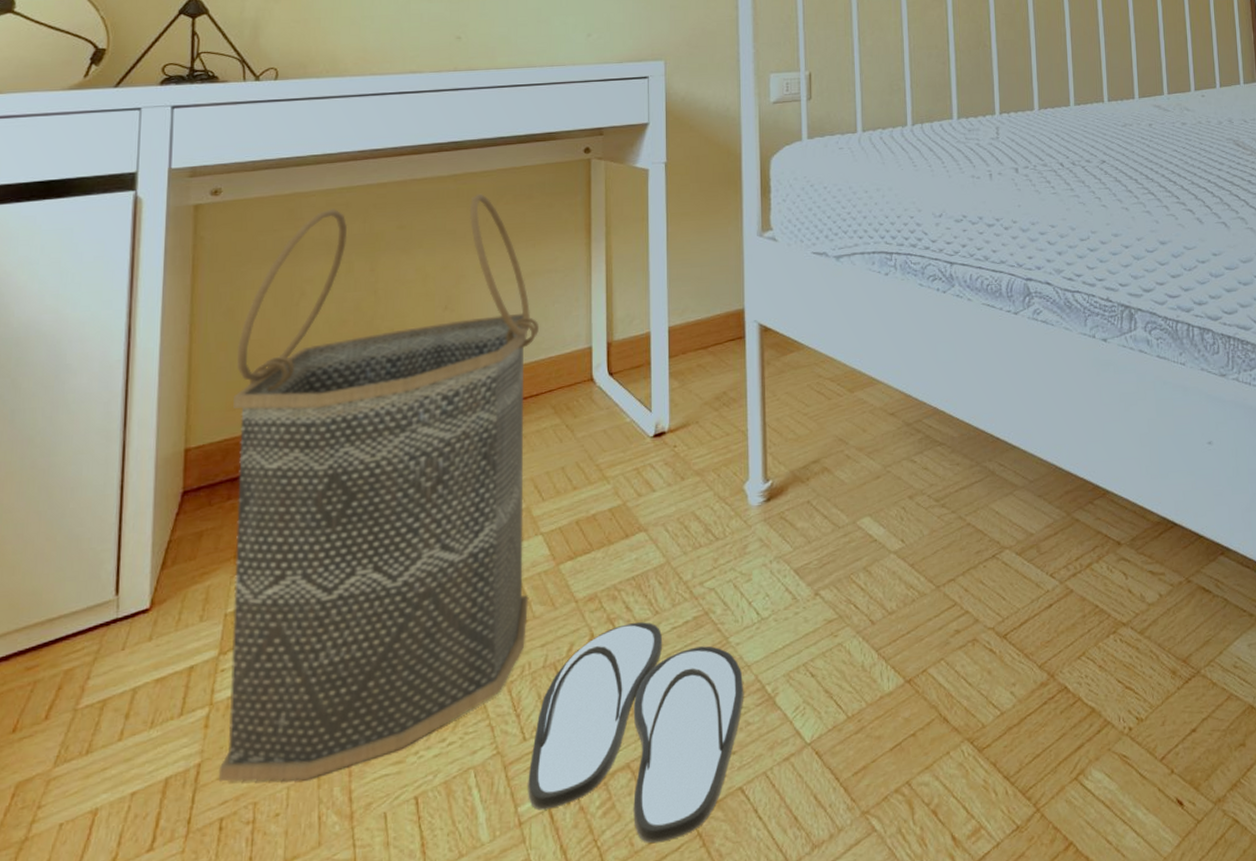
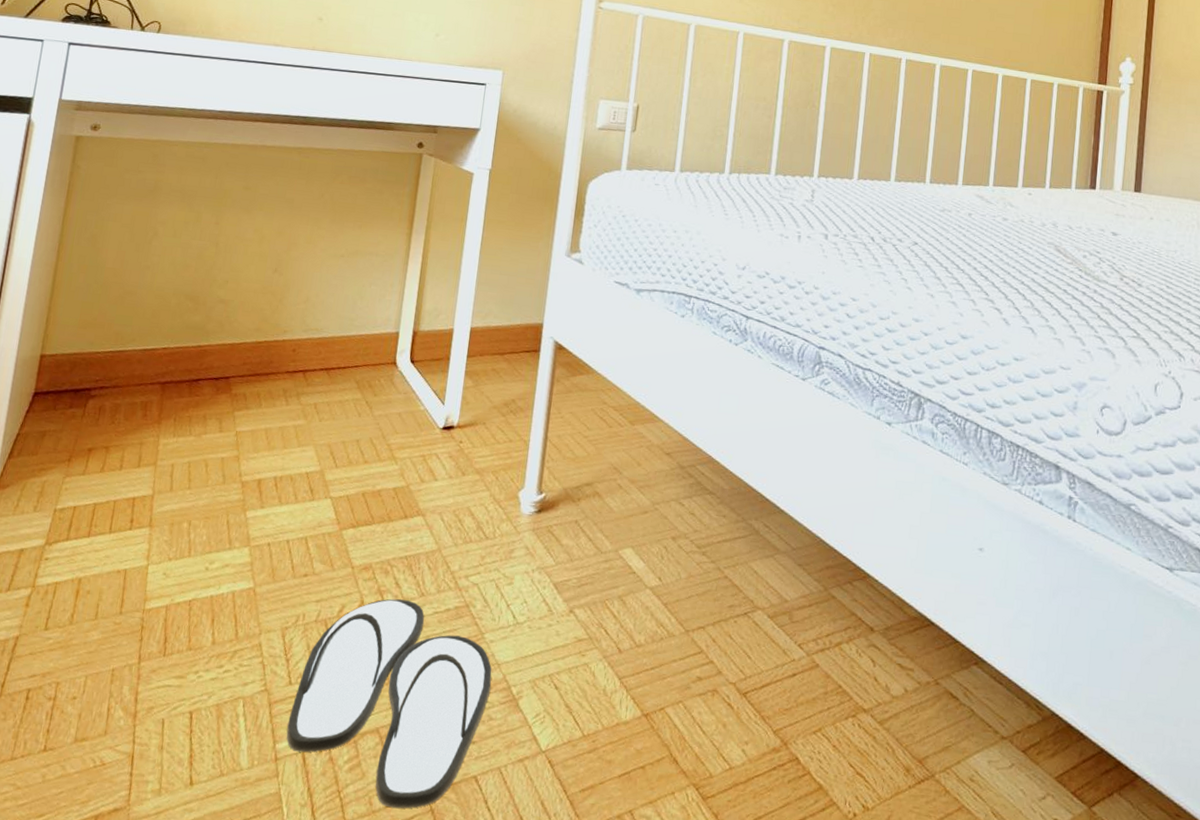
basket: present [218,193,540,783] -> none [31,160,355,674]

